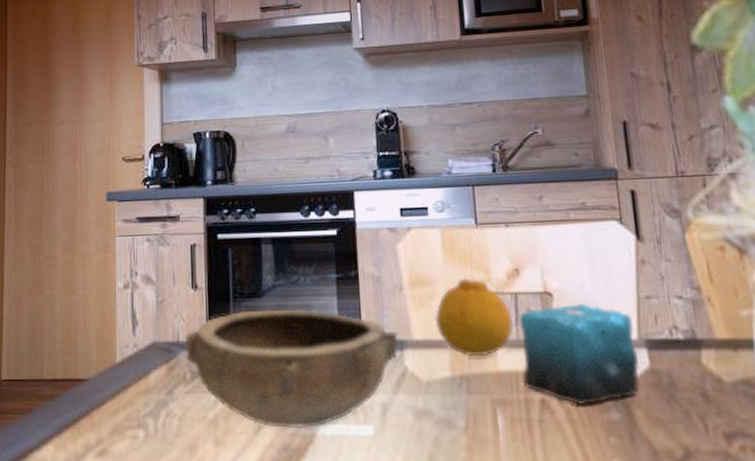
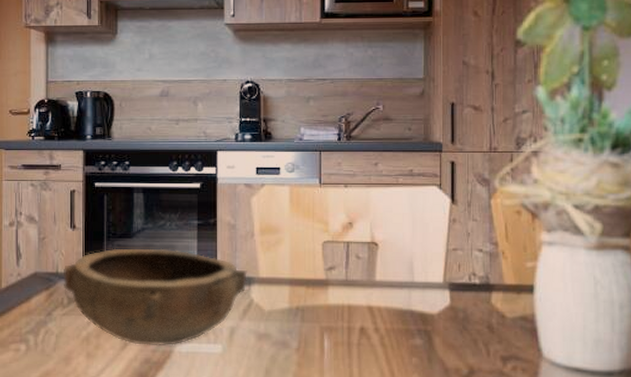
fruit: present [434,278,514,357] -> none [279,228,343,293]
candle: present [519,286,640,405] -> none [348,238,441,332]

